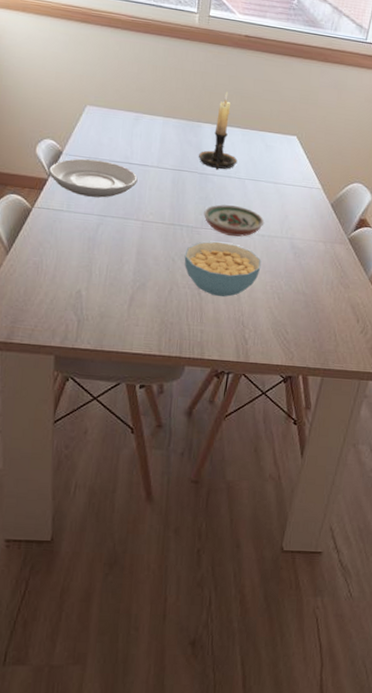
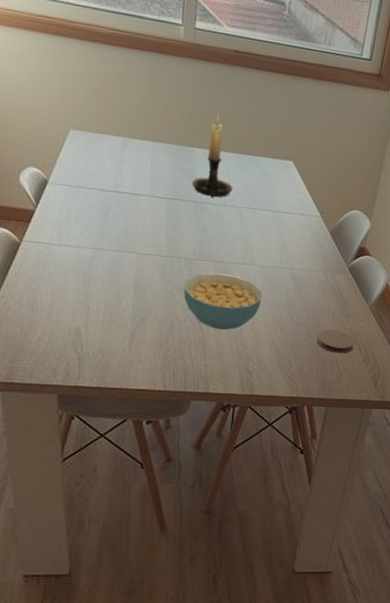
plate: present [49,158,138,198] -> none [35,188,130,230]
decorative bowl: present [204,204,265,237] -> none [201,235,264,269]
coaster: none [314,298,353,323] -> present [317,329,355,354]

